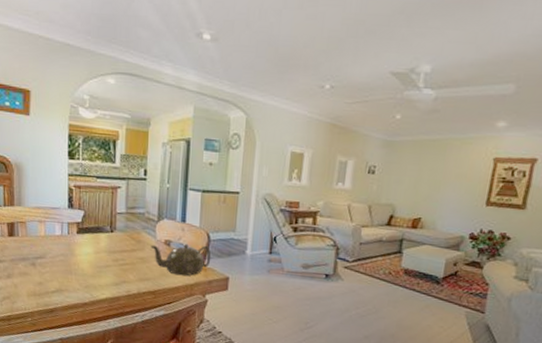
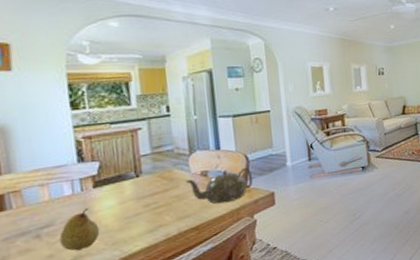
fruit: none [48,249,77,285] -> present [59,207,100,252]

